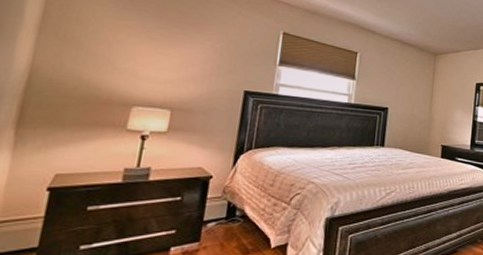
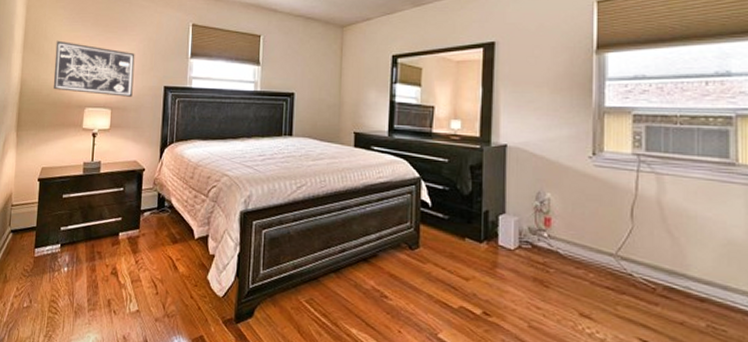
wall art: none [85,26,210,99] -> present [53,40,135,97]

